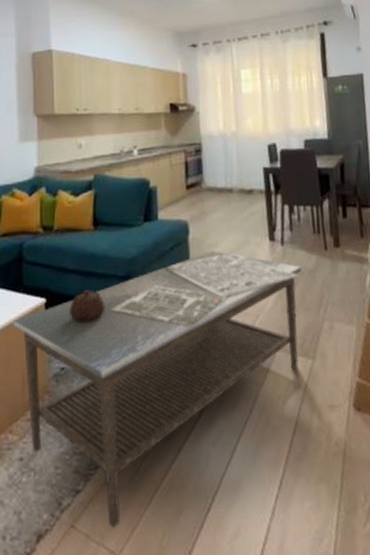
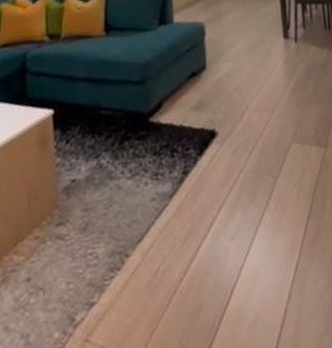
coffee table: present [13,251,302,528] -> none [17,51,314,336]

